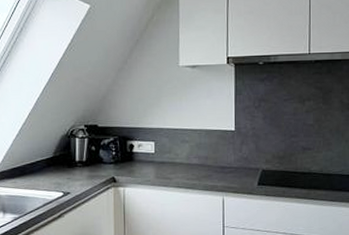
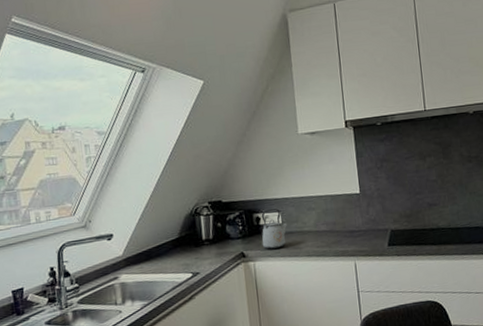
kettle: none [133,138,161,178] -> present [261,208,288,250]

